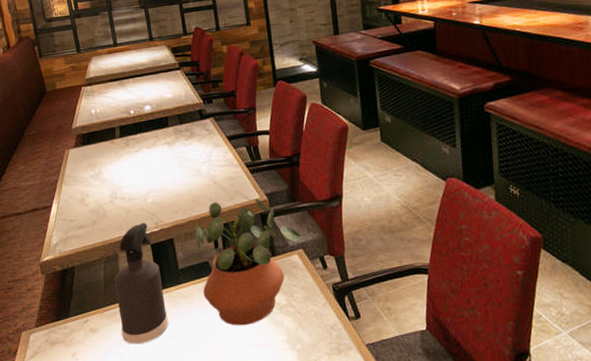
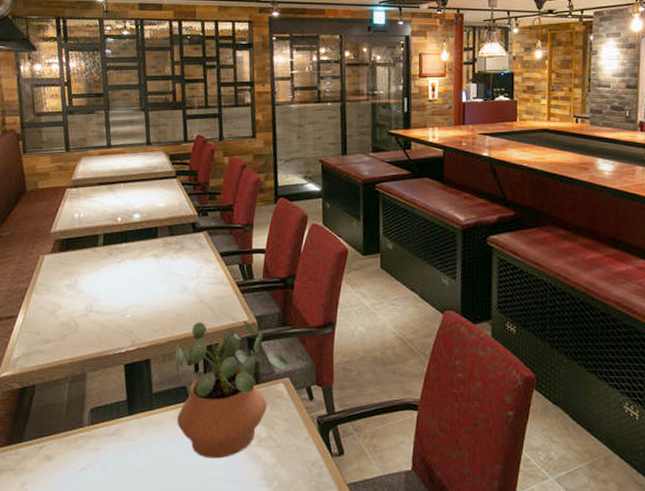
spray bottle: present [114,222,169,344] -> none [78,339,136,475]

